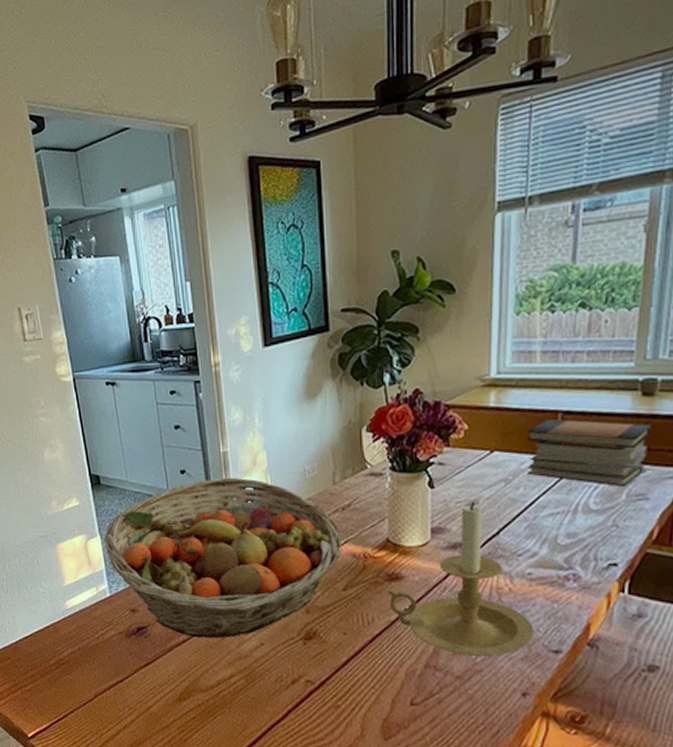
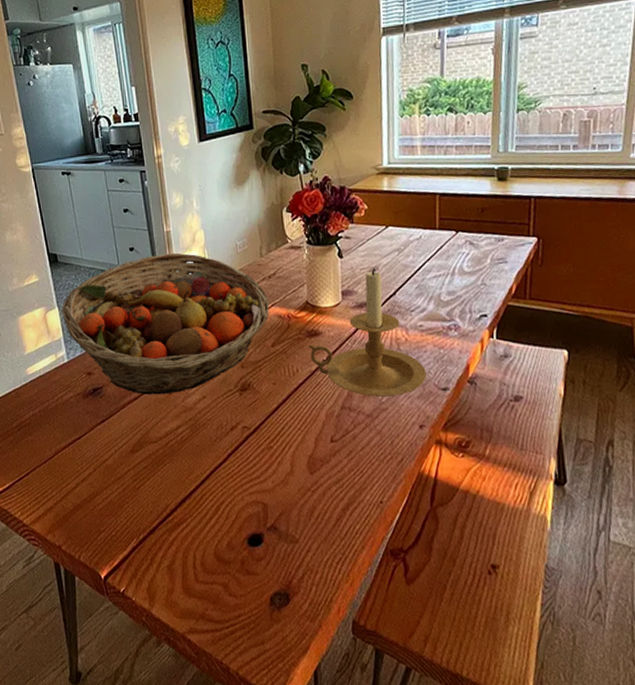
book stack: present [526,419,653,488] -> none [413,200,507,254]

